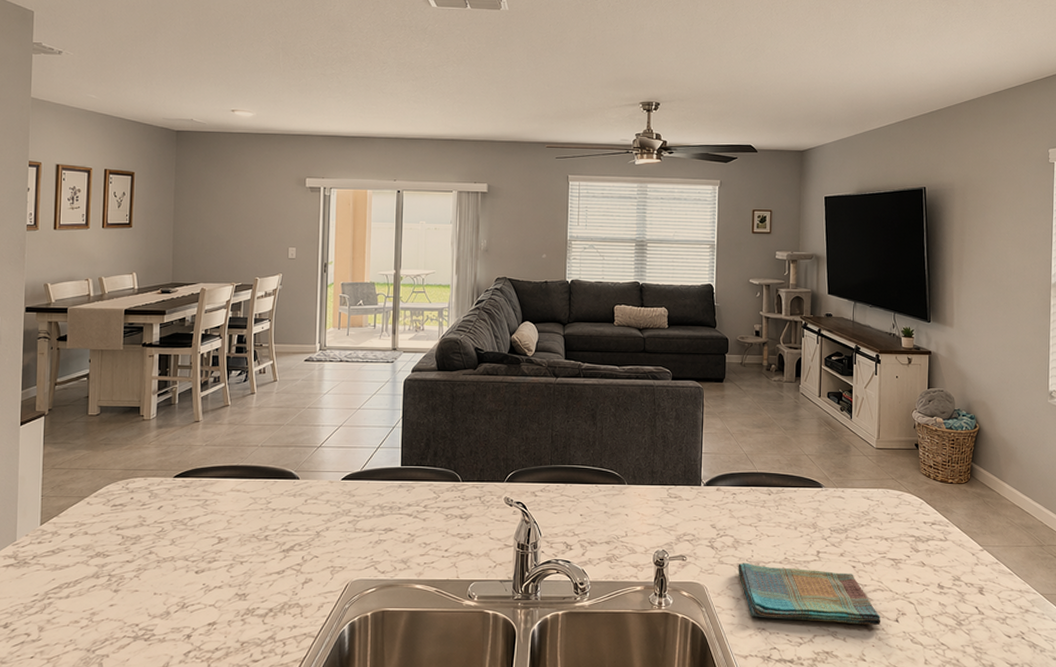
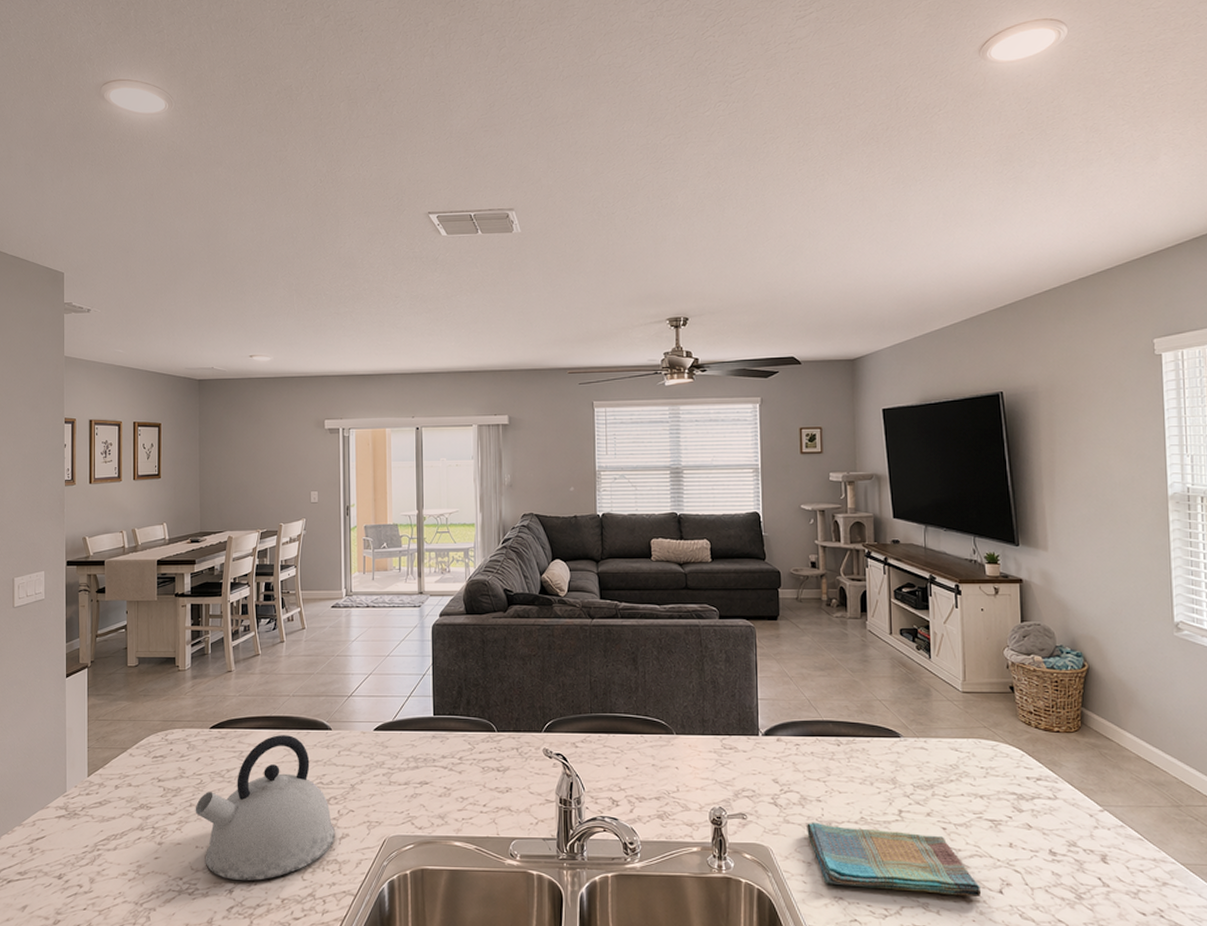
kettle: none [155,484,298,625] -> present [195,735,335,880]

